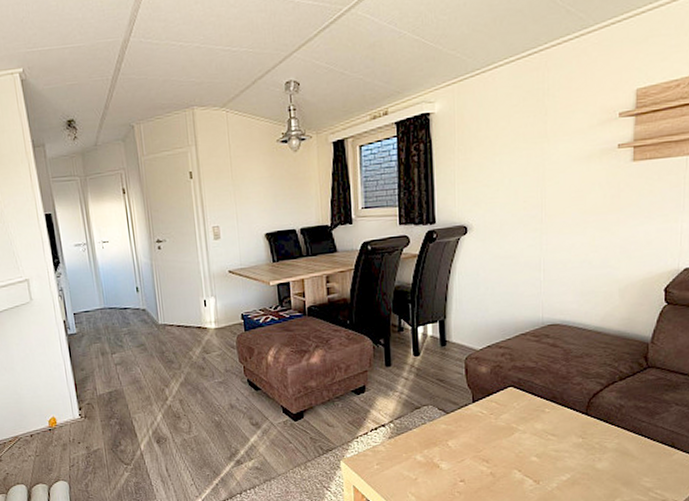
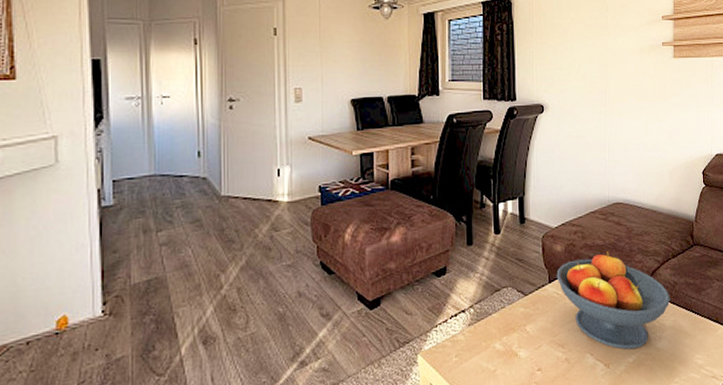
fruit bowl: none [481,373,615,469] -> present [556,251,671,350]

